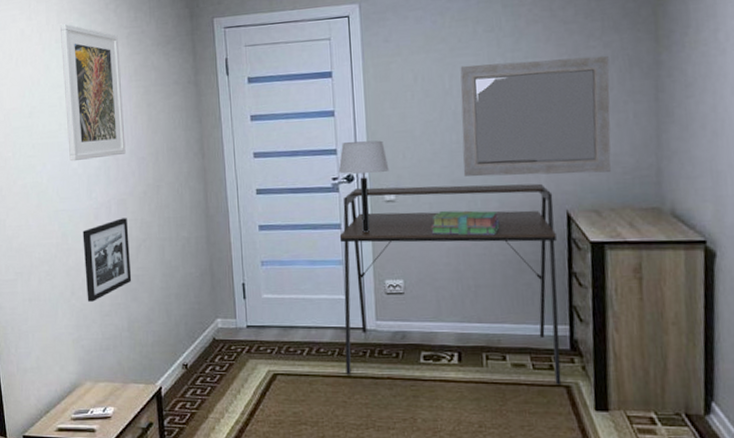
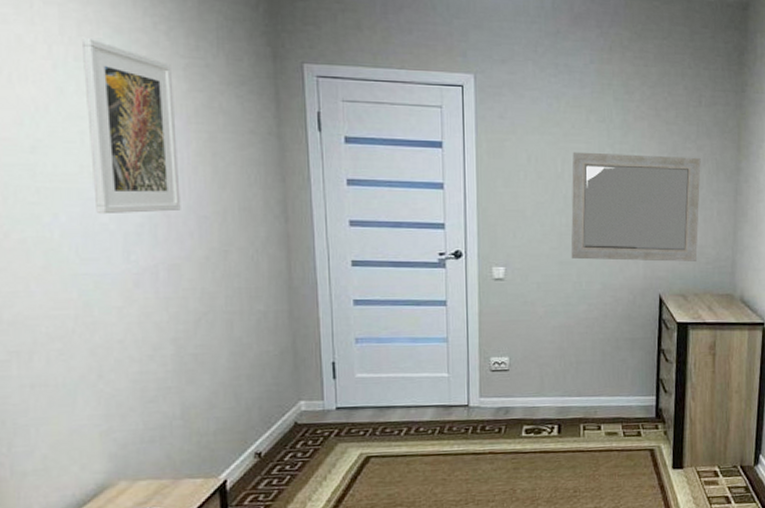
picture frame: present [82,218,132,302] -> none [115,286,188,386]
table lamp: present [338,140,390,232] -> none [445,217,499,310]
desk: present [339,183,562,385] -> none [444,265,649,452]
stack of books: present [430,210,500,236] -> none [537,291,602,315]

